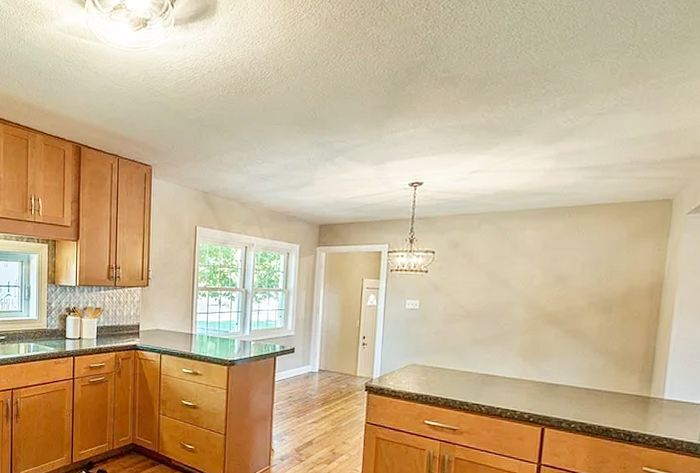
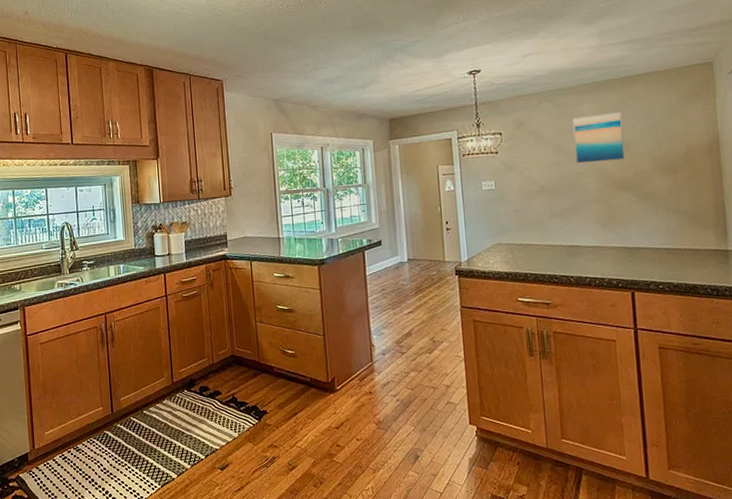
wall art: none [507,241,566,293] -> present [572,111,625,164]

